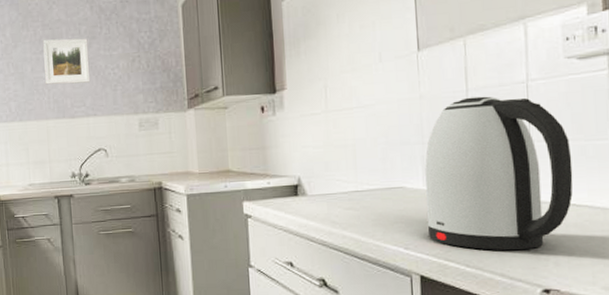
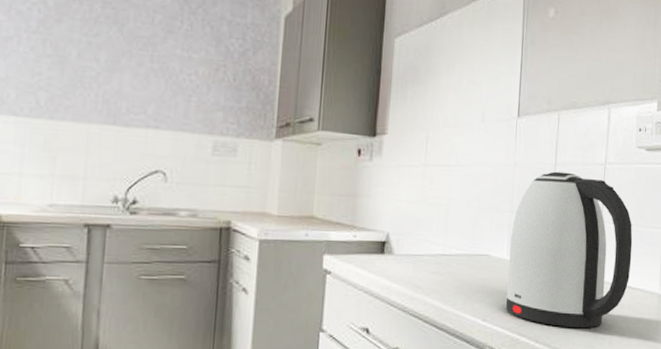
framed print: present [43,38,91,85] -> none [95,19,162,86]

